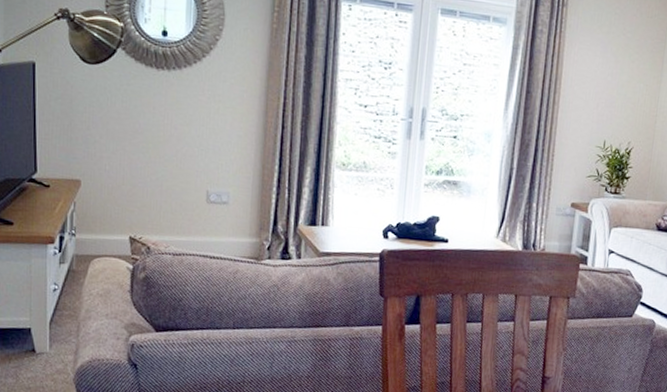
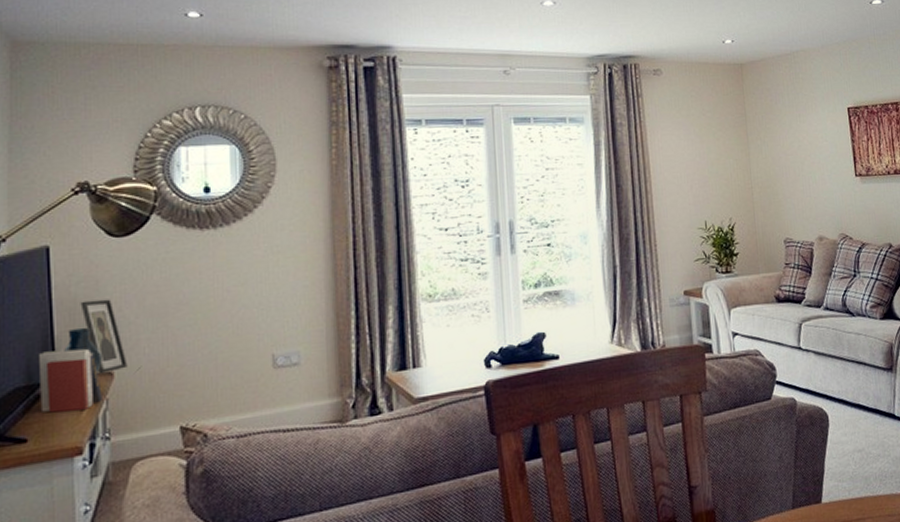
books: none [23,153,71,207] -> present [38,348,102,413]
vase: none [43,138,73,179] -> present [64,328,103,373]
picture frame: none [57,115,92,181] -> present [80,299,128,375]

